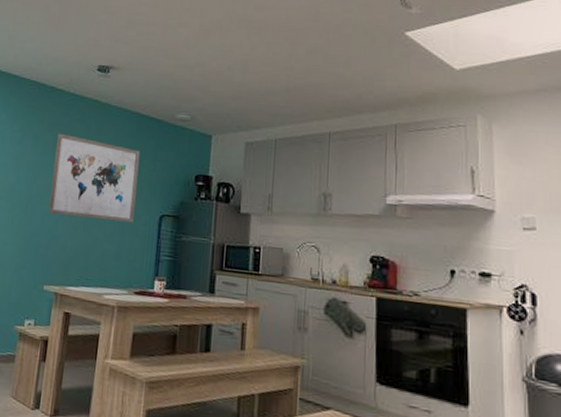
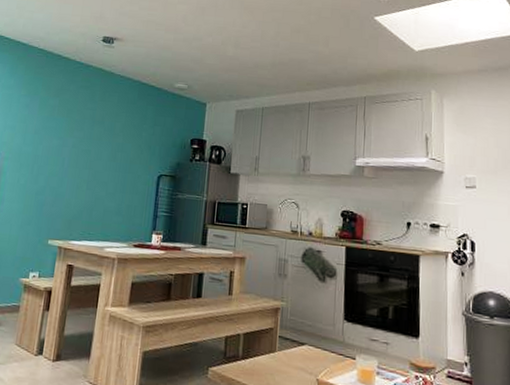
wall art: present [48,133,140,223] -> none [53,98,141,182]

